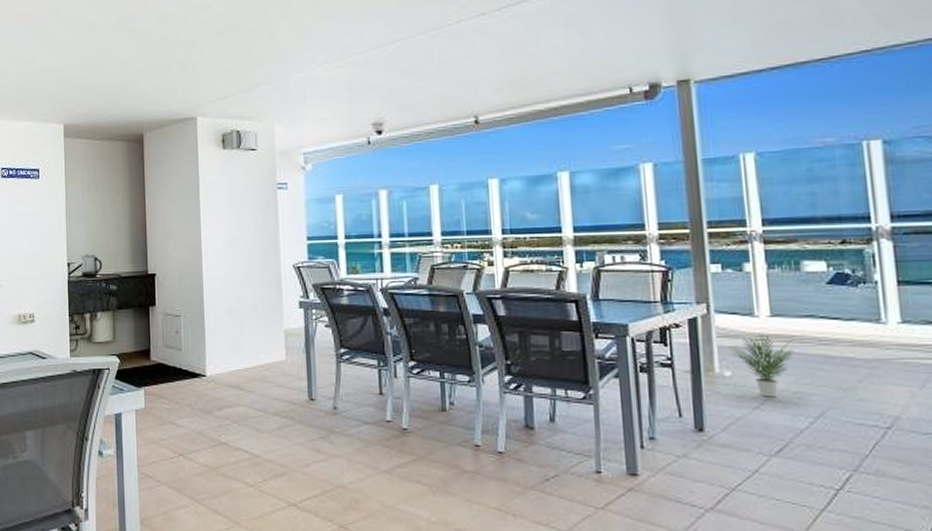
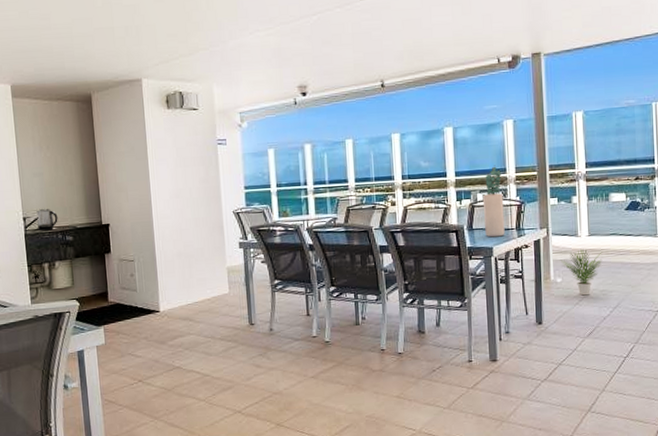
vase: none [611,219,645,312] -> present [482,165,505,238]

